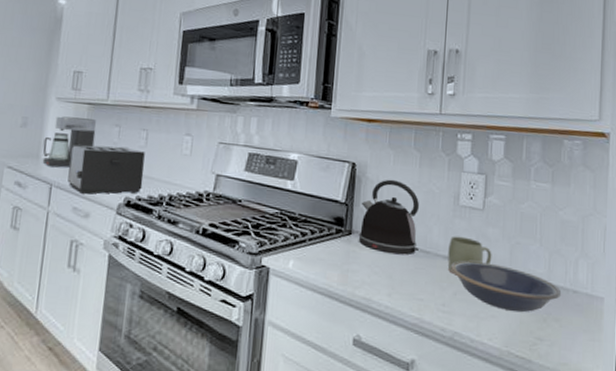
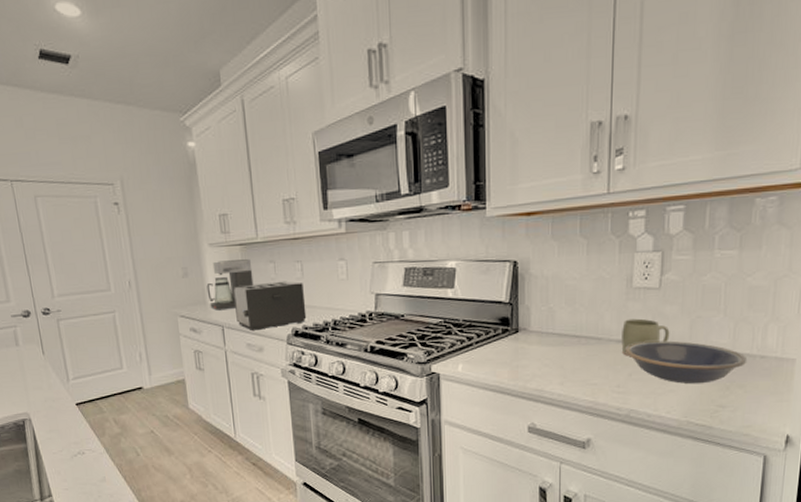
kettle: present [358,179,420,255] -> none [526,271,590,345]

